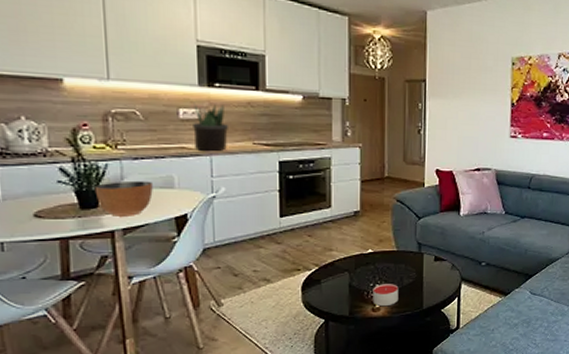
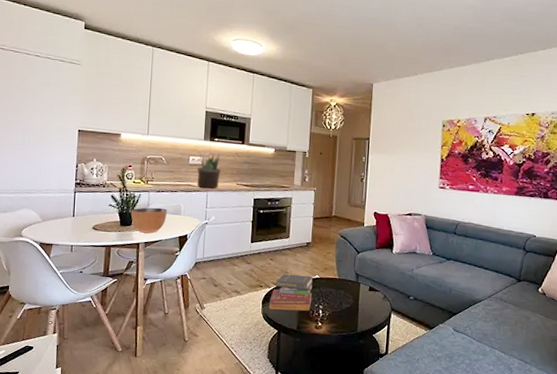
books: none [311,251,366,297] -> present [269,273,313,311]
candle: present [373,284,399,307] -> none [316,306,338,326]

